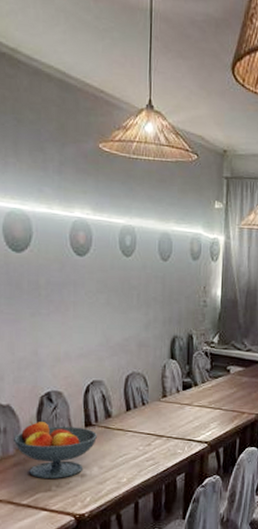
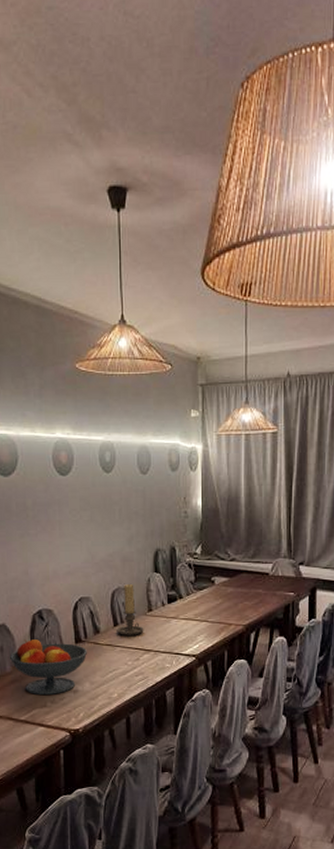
candle holder: none [129,370,157,421] -> present [117,584,144,635]

